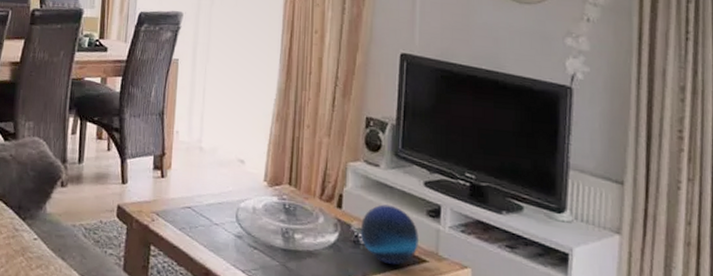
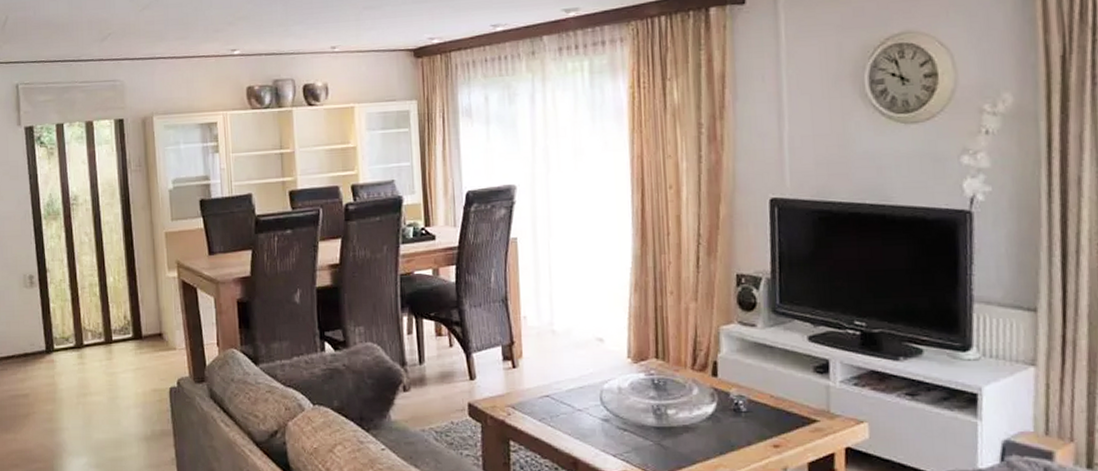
decorative orb: present [361,204,420,265] -> none [741,366,808,428]

